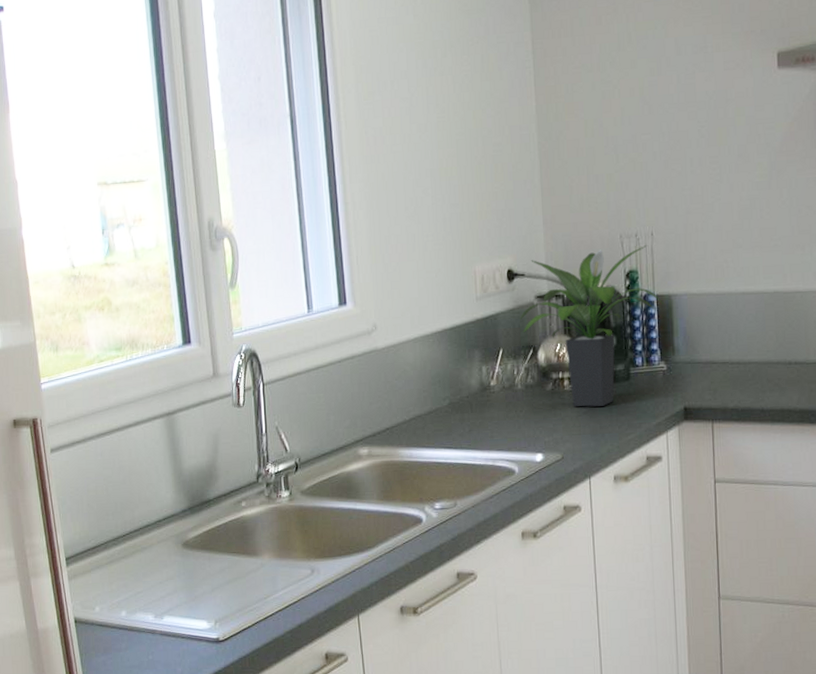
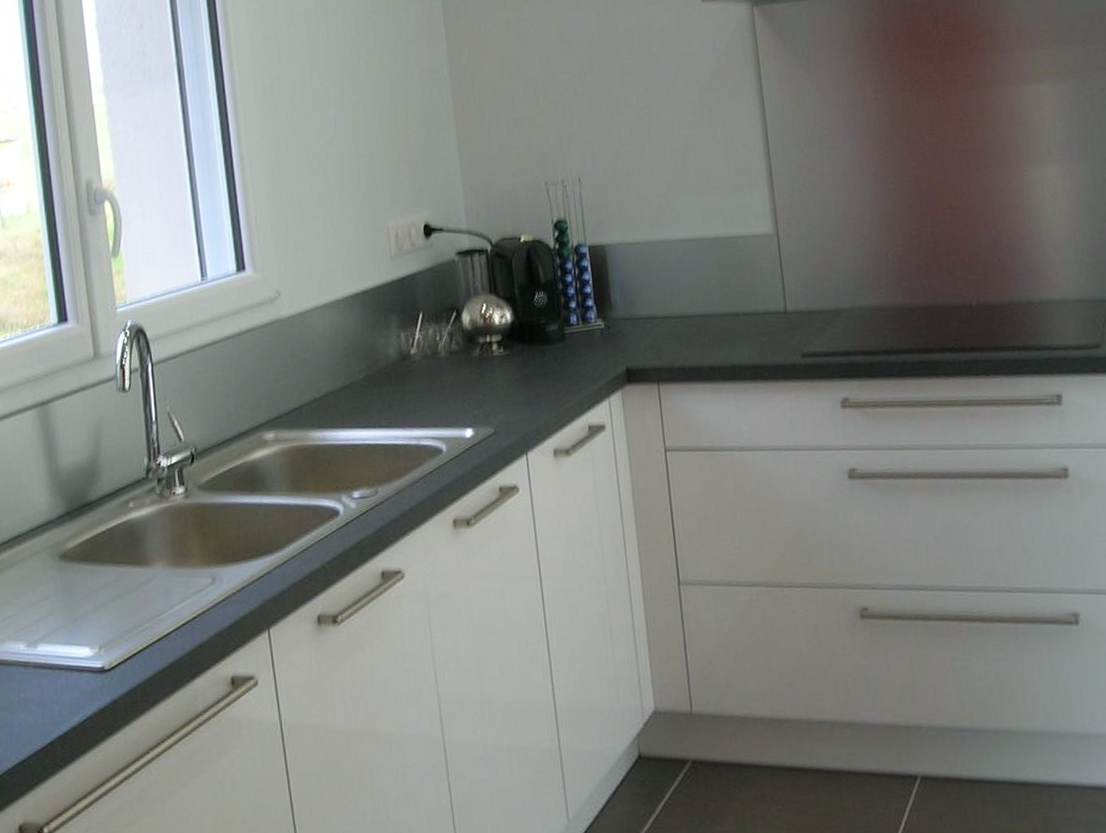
potted plant: present [520,245,664,407] -> none [440,192,597,374]

